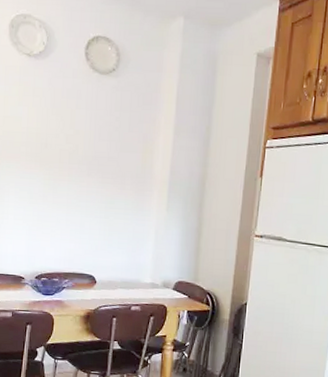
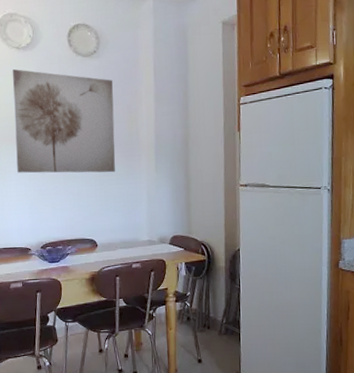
wall art: none [17,79,130,206] -> present [12,69,115,173]

